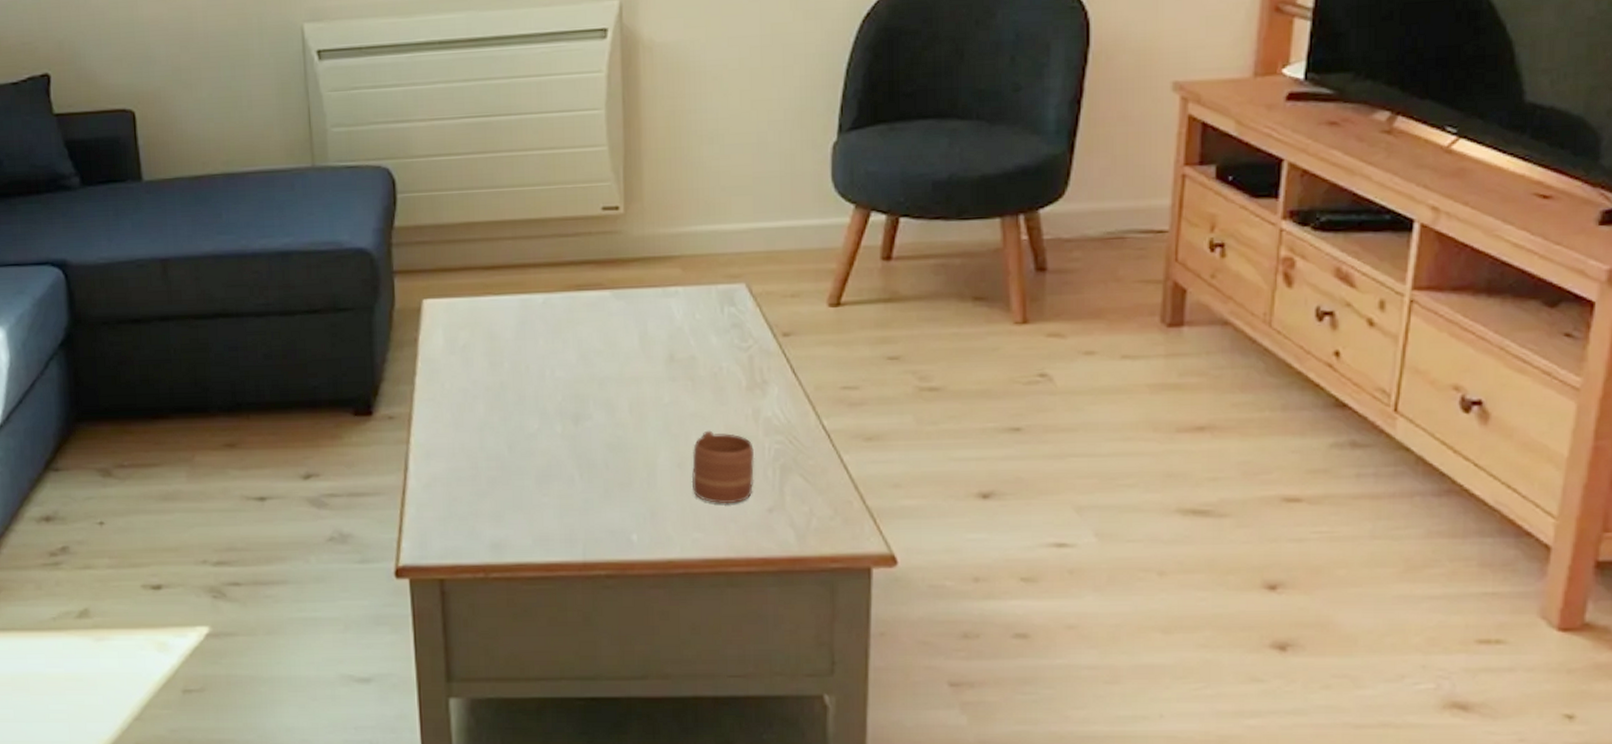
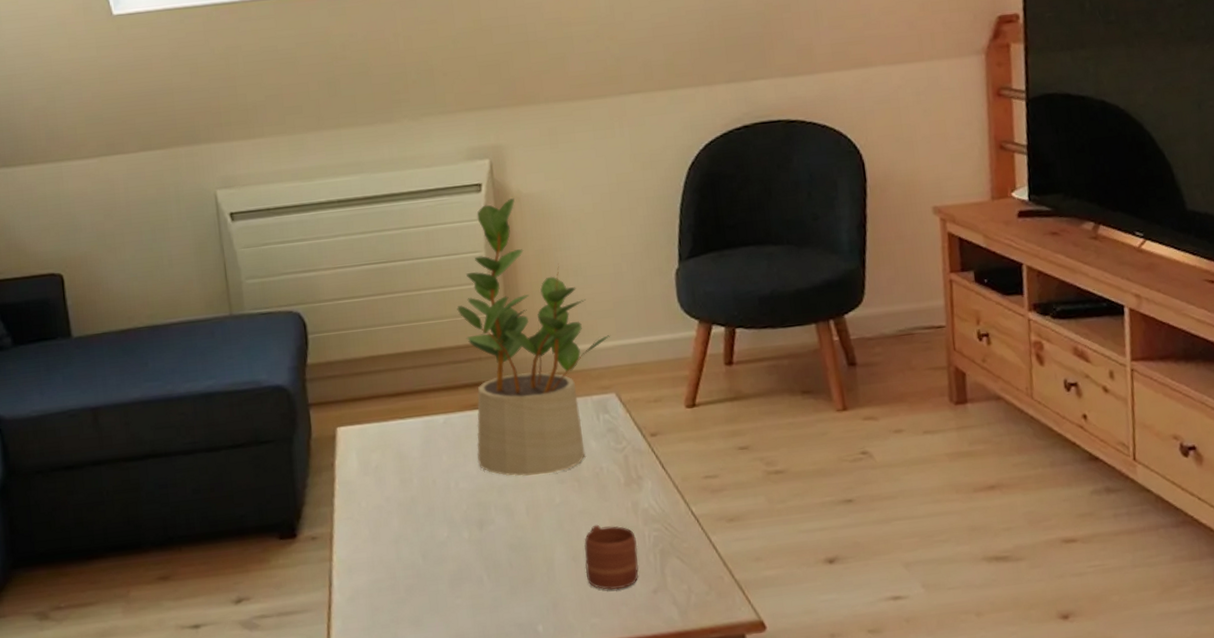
potted plant: none [567,48,745,370] -> present [457,198,610,476]

